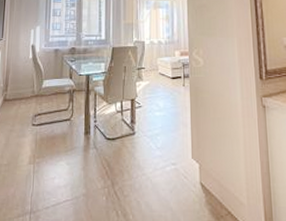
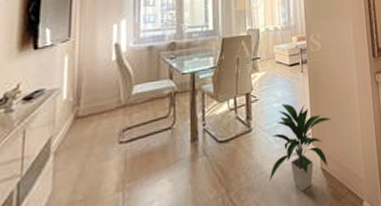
indoor plant: none [149,114,212,201] -> present [269,103,332,192]

